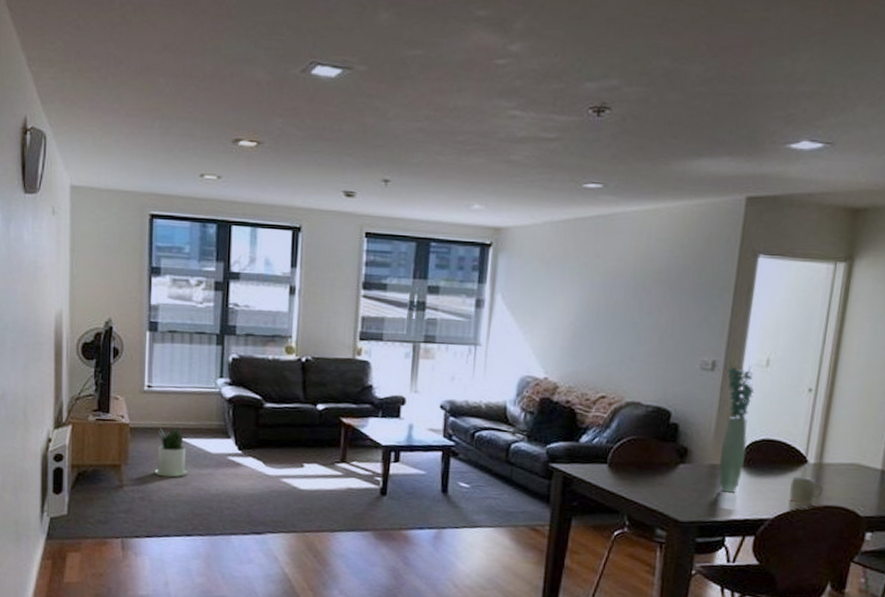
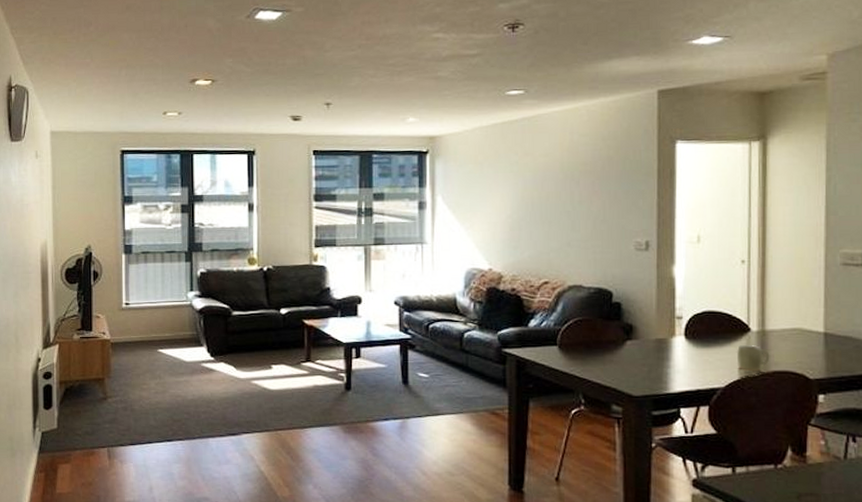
planter: present [154,426,187,478] -> none [135,338,165,387]
vase: present [718,362,755,493] -> none [660,241,690,365]

